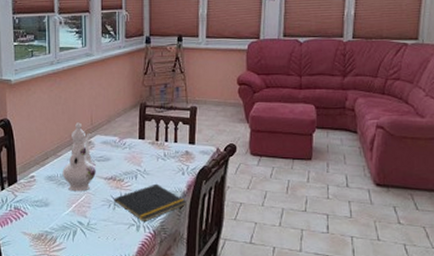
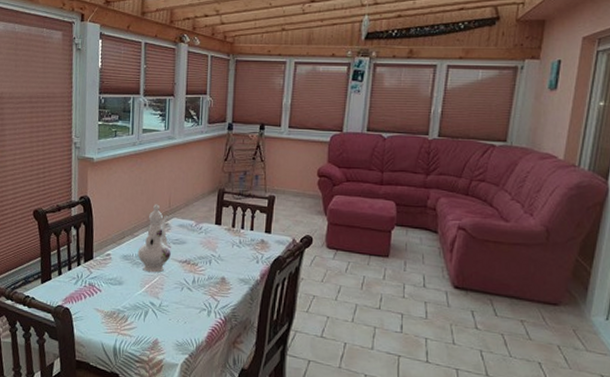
notepad: present [113,183,186,223] -> none [185,270,259,308]

